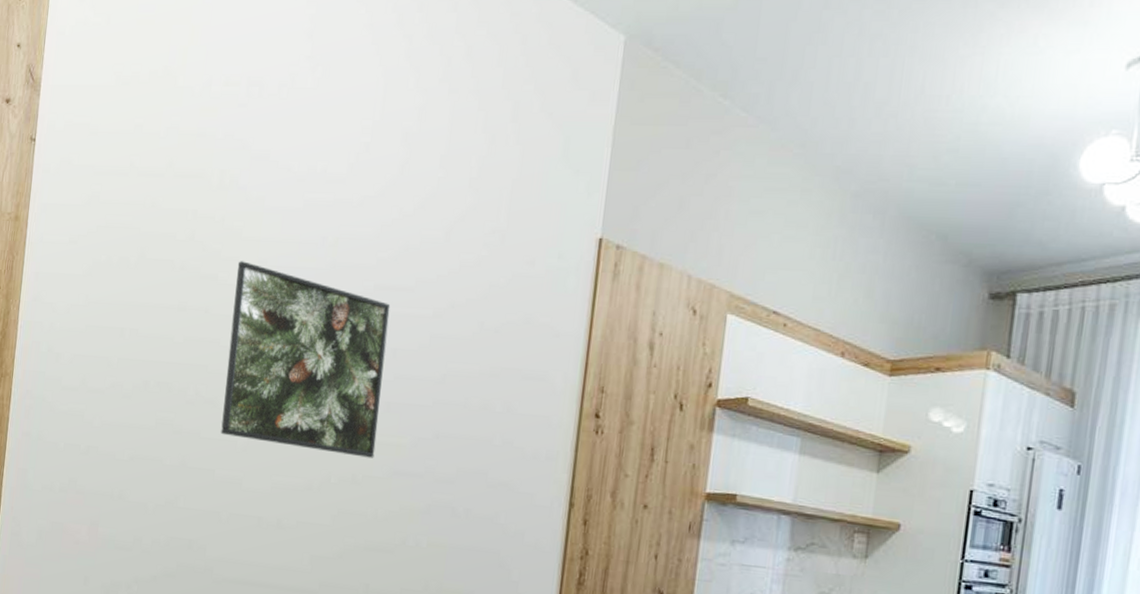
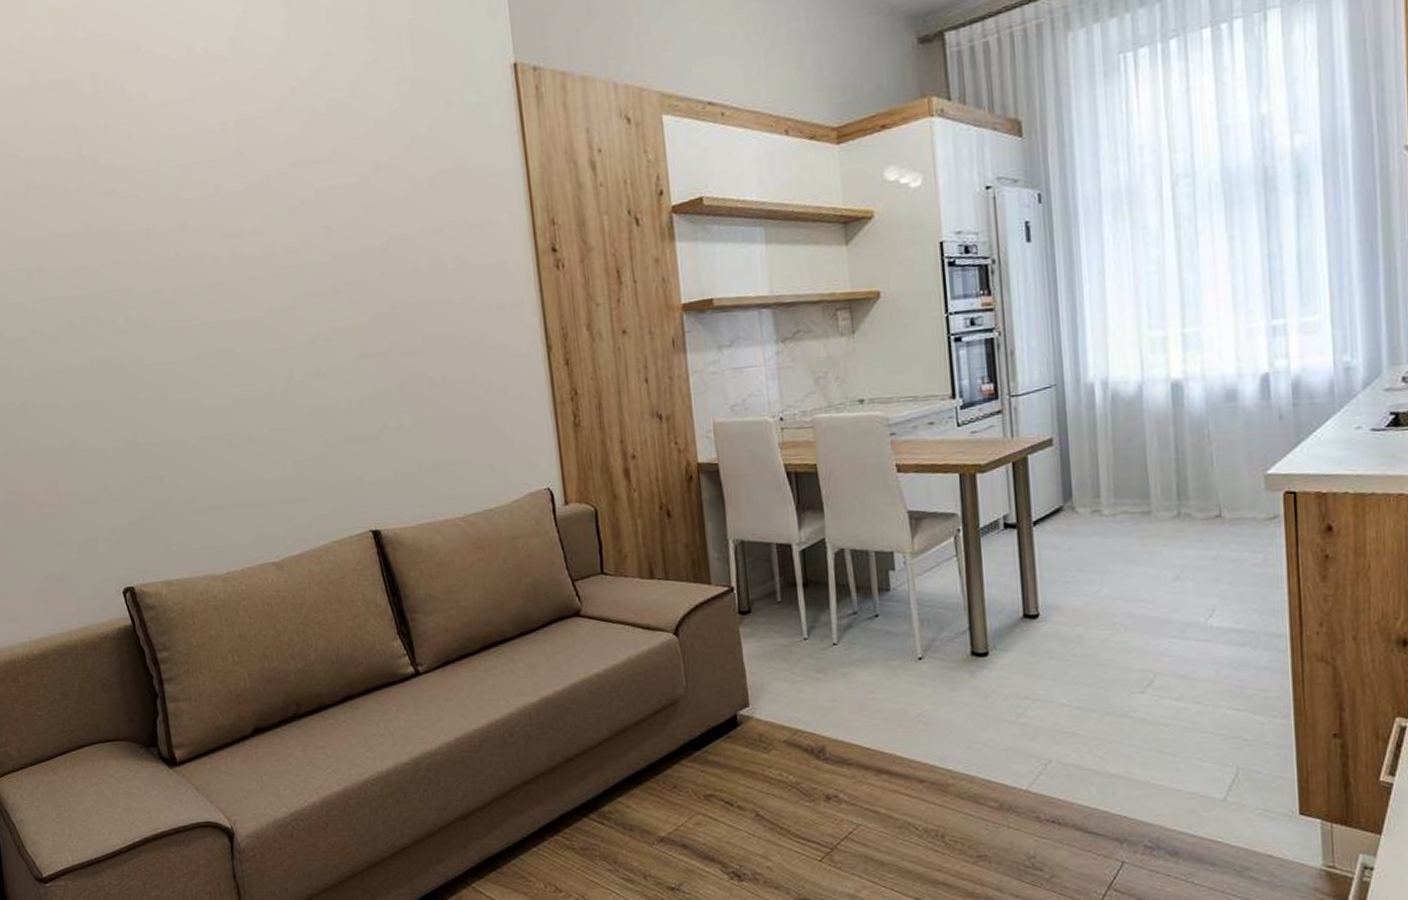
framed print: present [221,261,391,458] -> none [136,167,334,358]

